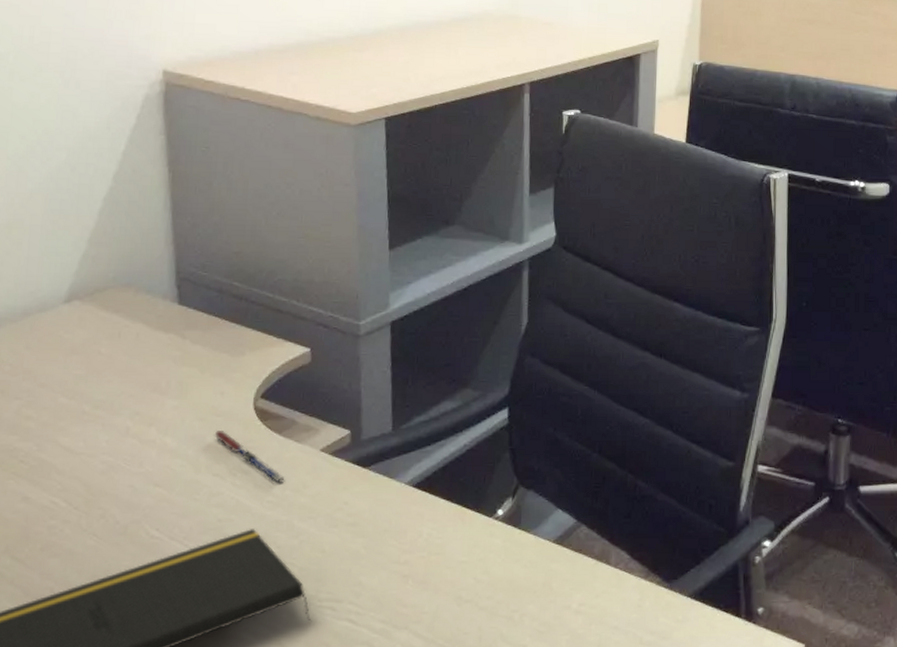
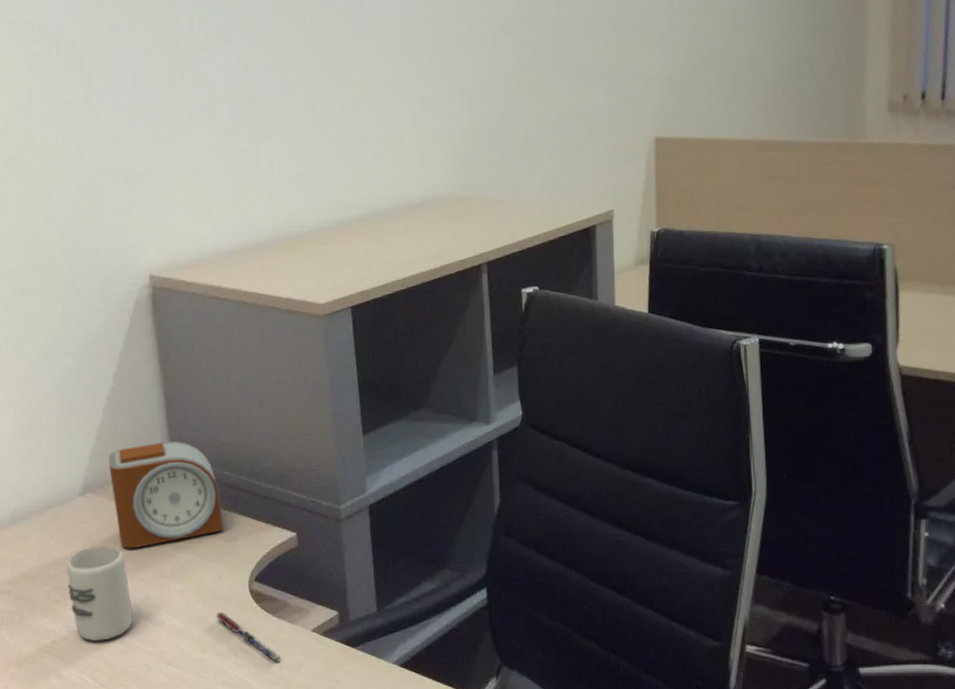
cup: none [42,357,119,460] -> present [66,545,133,641]
alarm clock: none [101,248,230,362] -> present [108,442,224,549]

